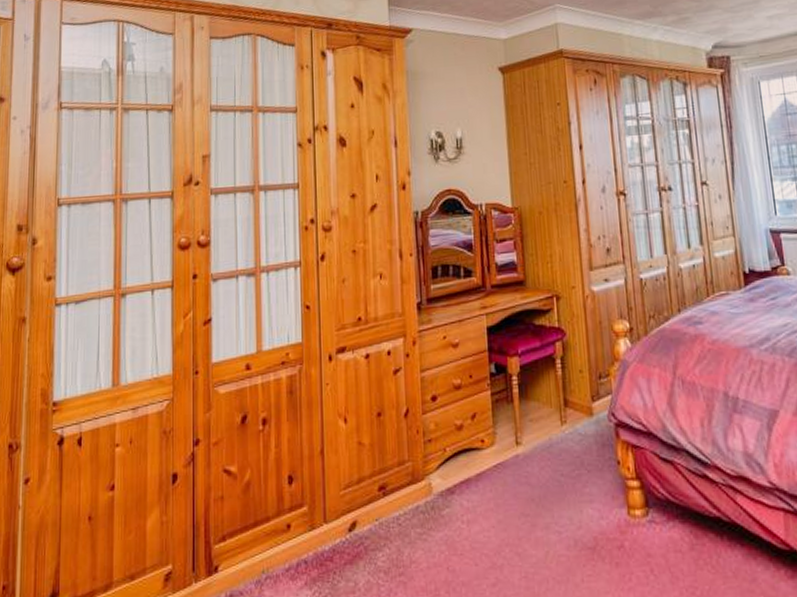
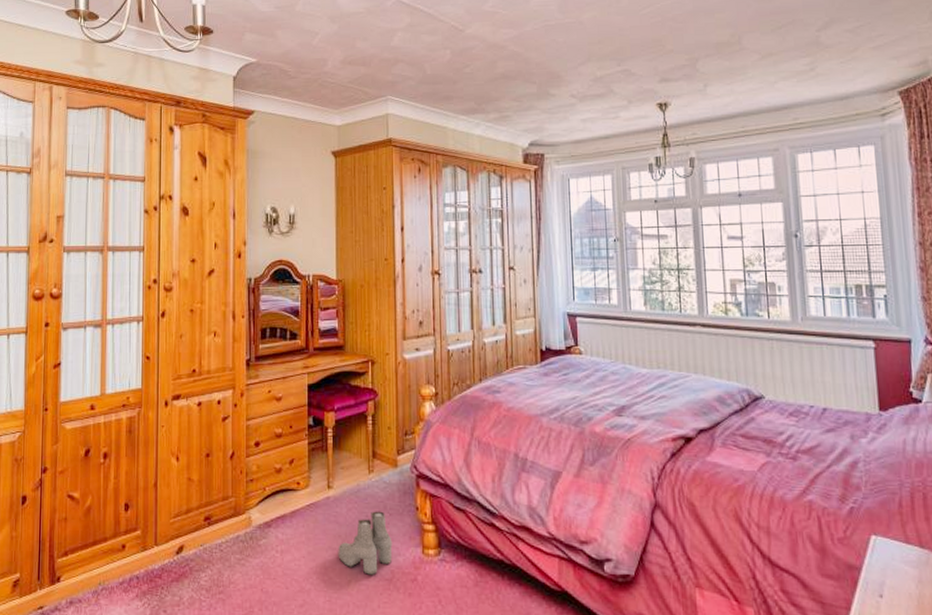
boots: none [531,468,594,543] -> present [338,511,393,575]

